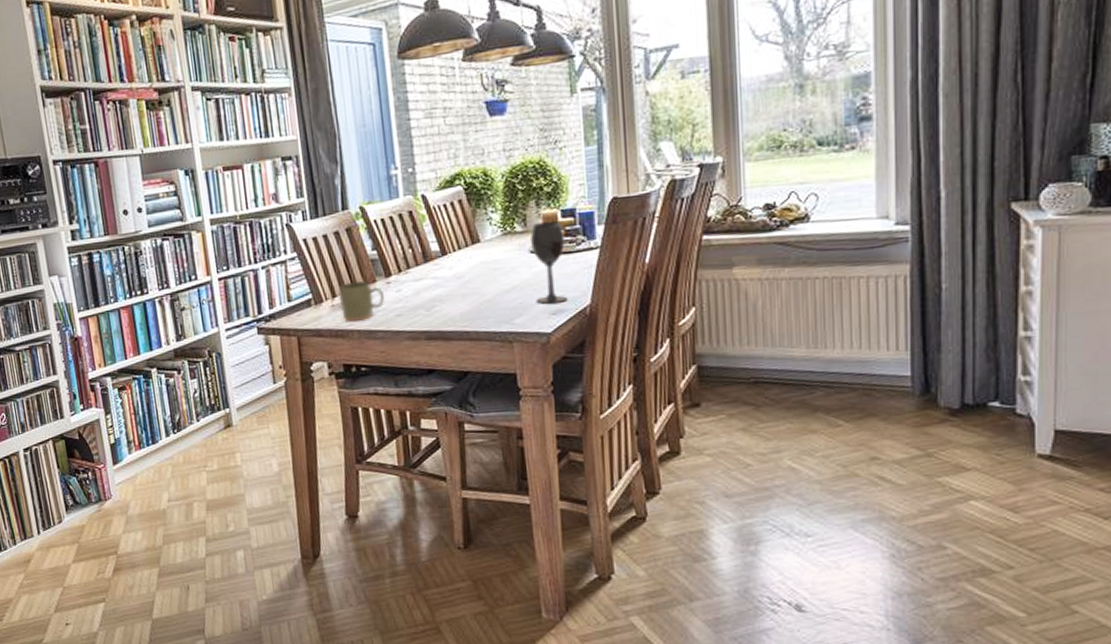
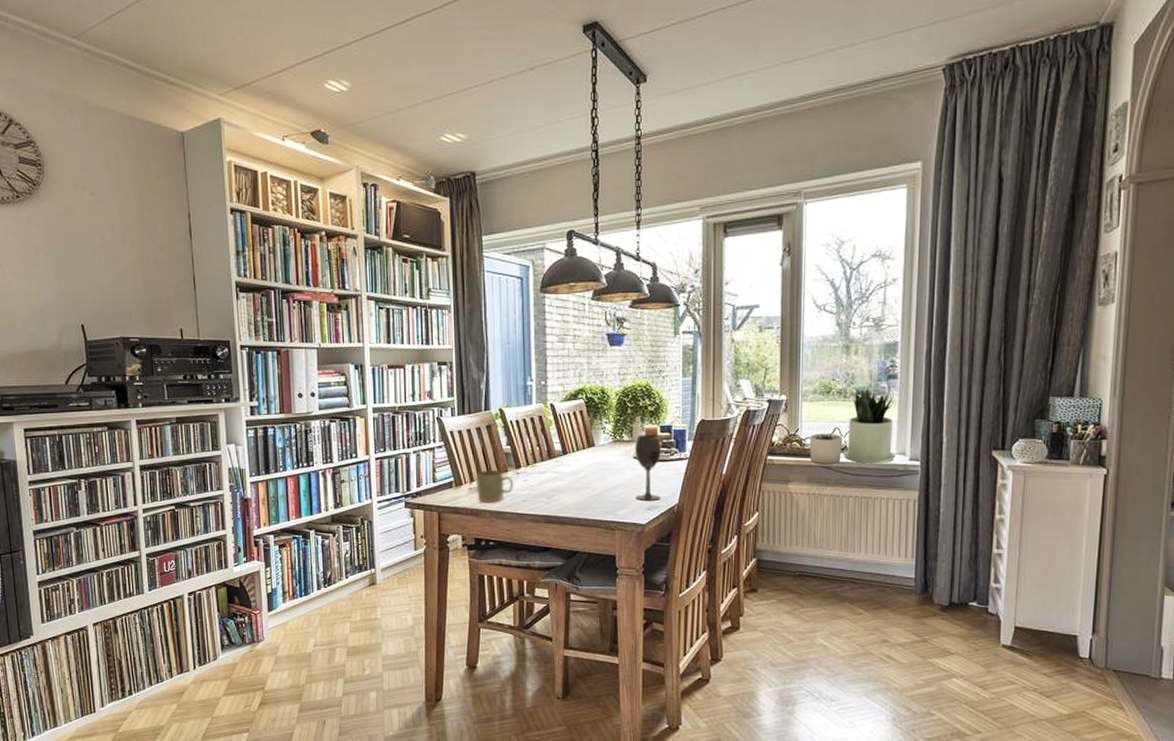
planter: none [758,199,802,240] -> present [810,433,842,465]
planter: none [803,136,876,234] -> present [843,388,896,463]

